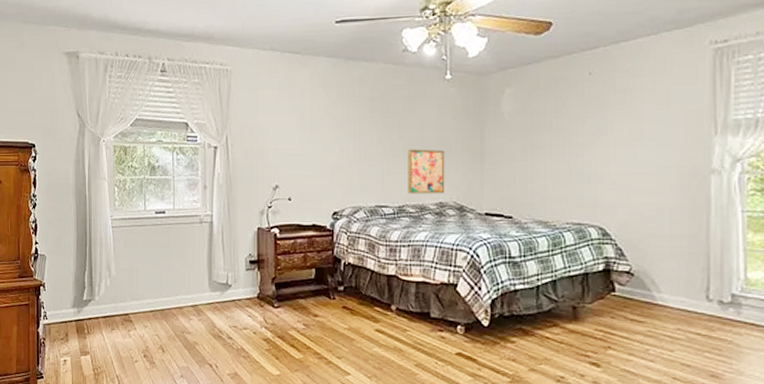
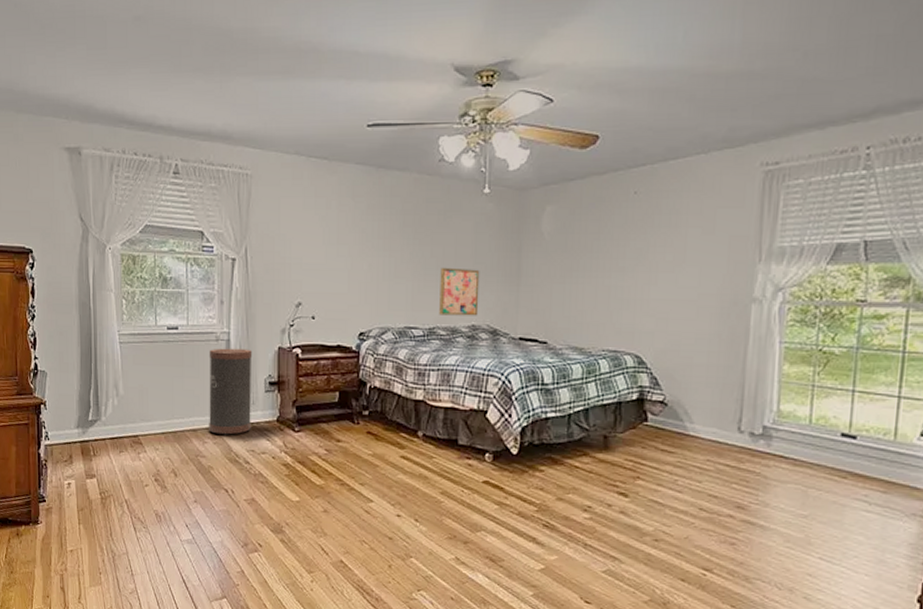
trash can: none [193,230,234,313] -> present [209,348,253,436]

